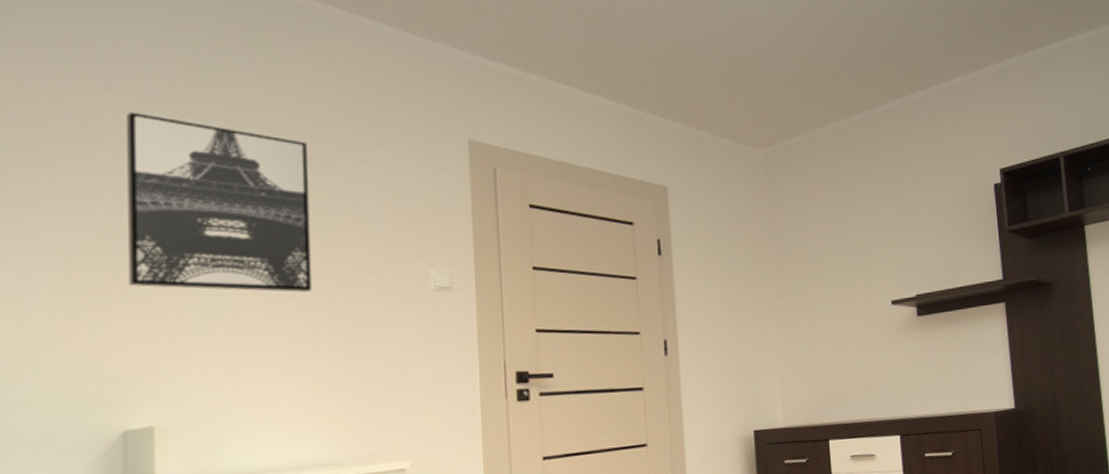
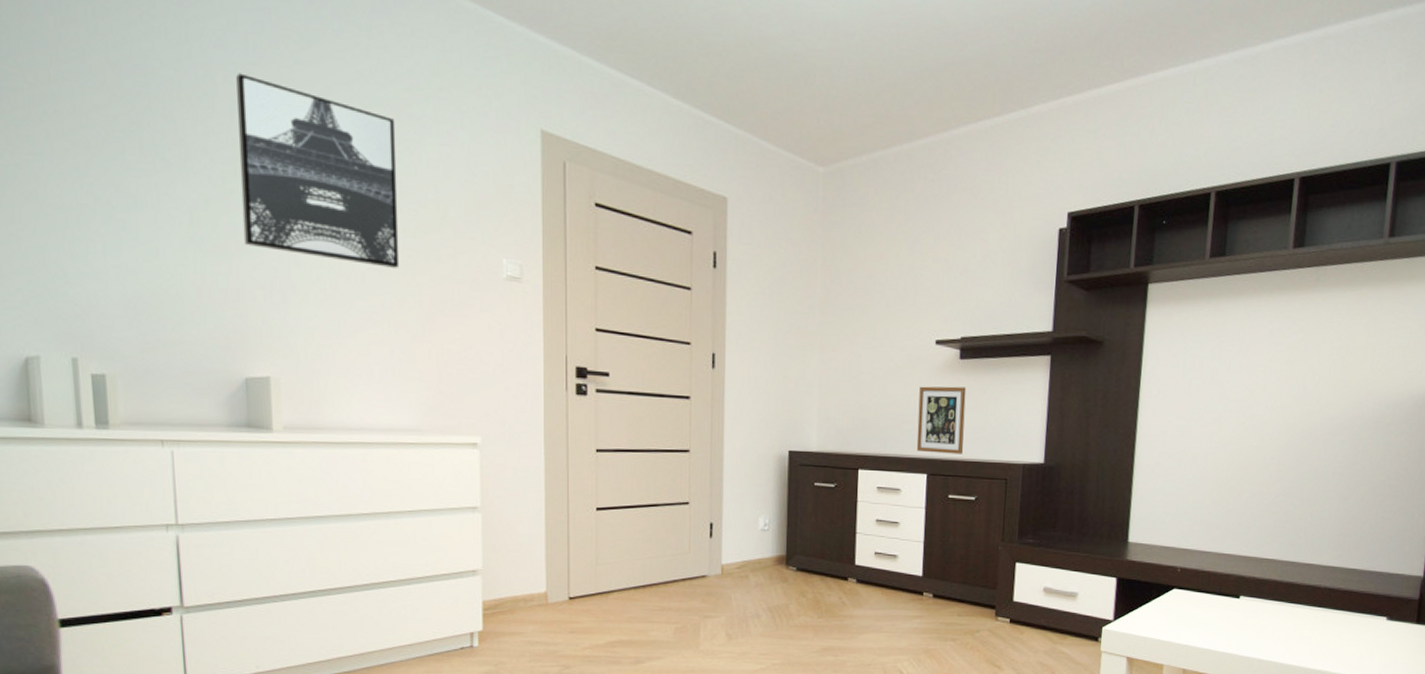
picture frame: none [881,343,934,413] -> present [916,386,967,454]

